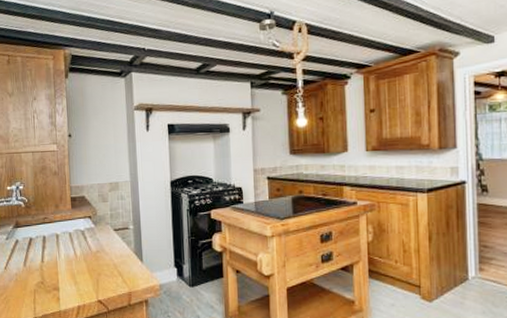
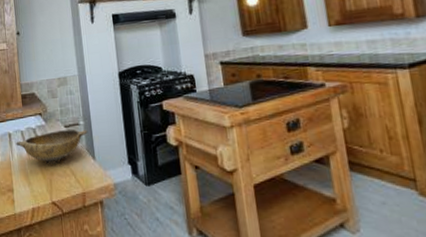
bowl: none [63,233,137,265] -> present [16,129,88,164]

